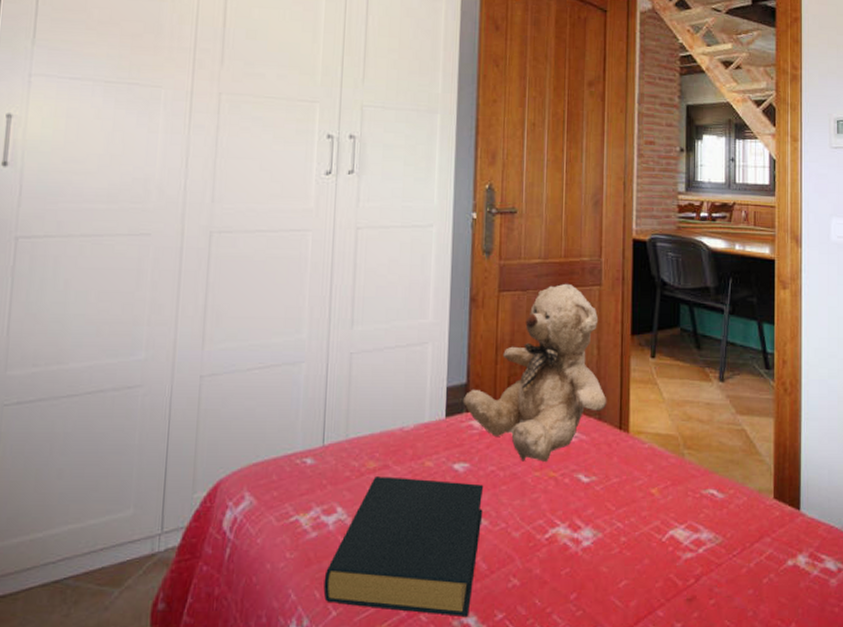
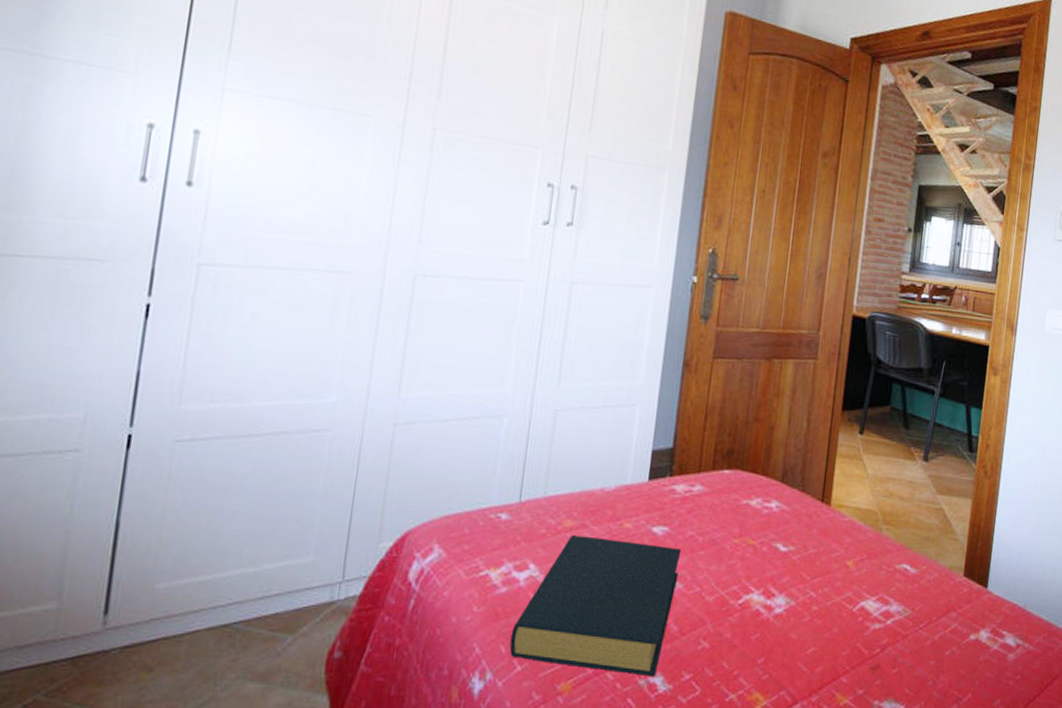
teddy bear: present [462,283,607,463] -> none [667,354,812,531]

